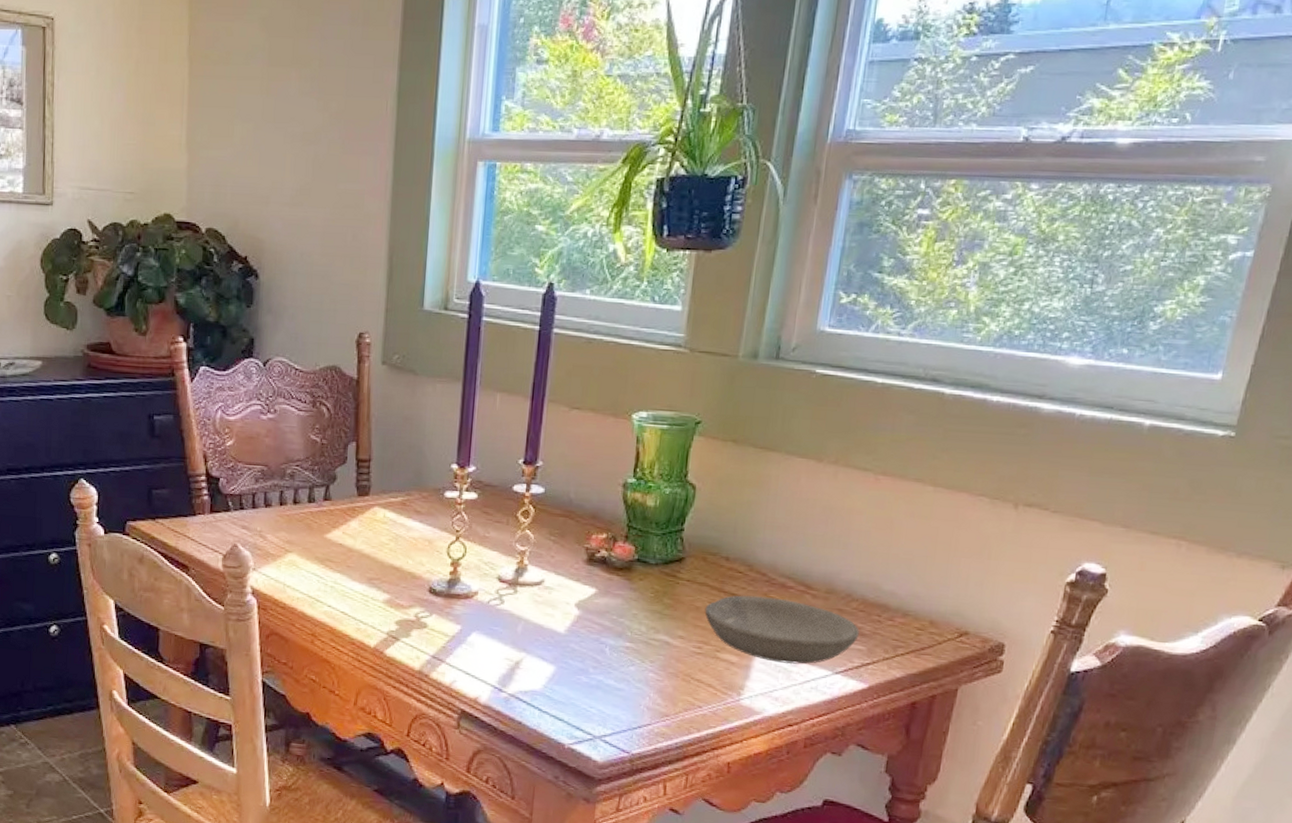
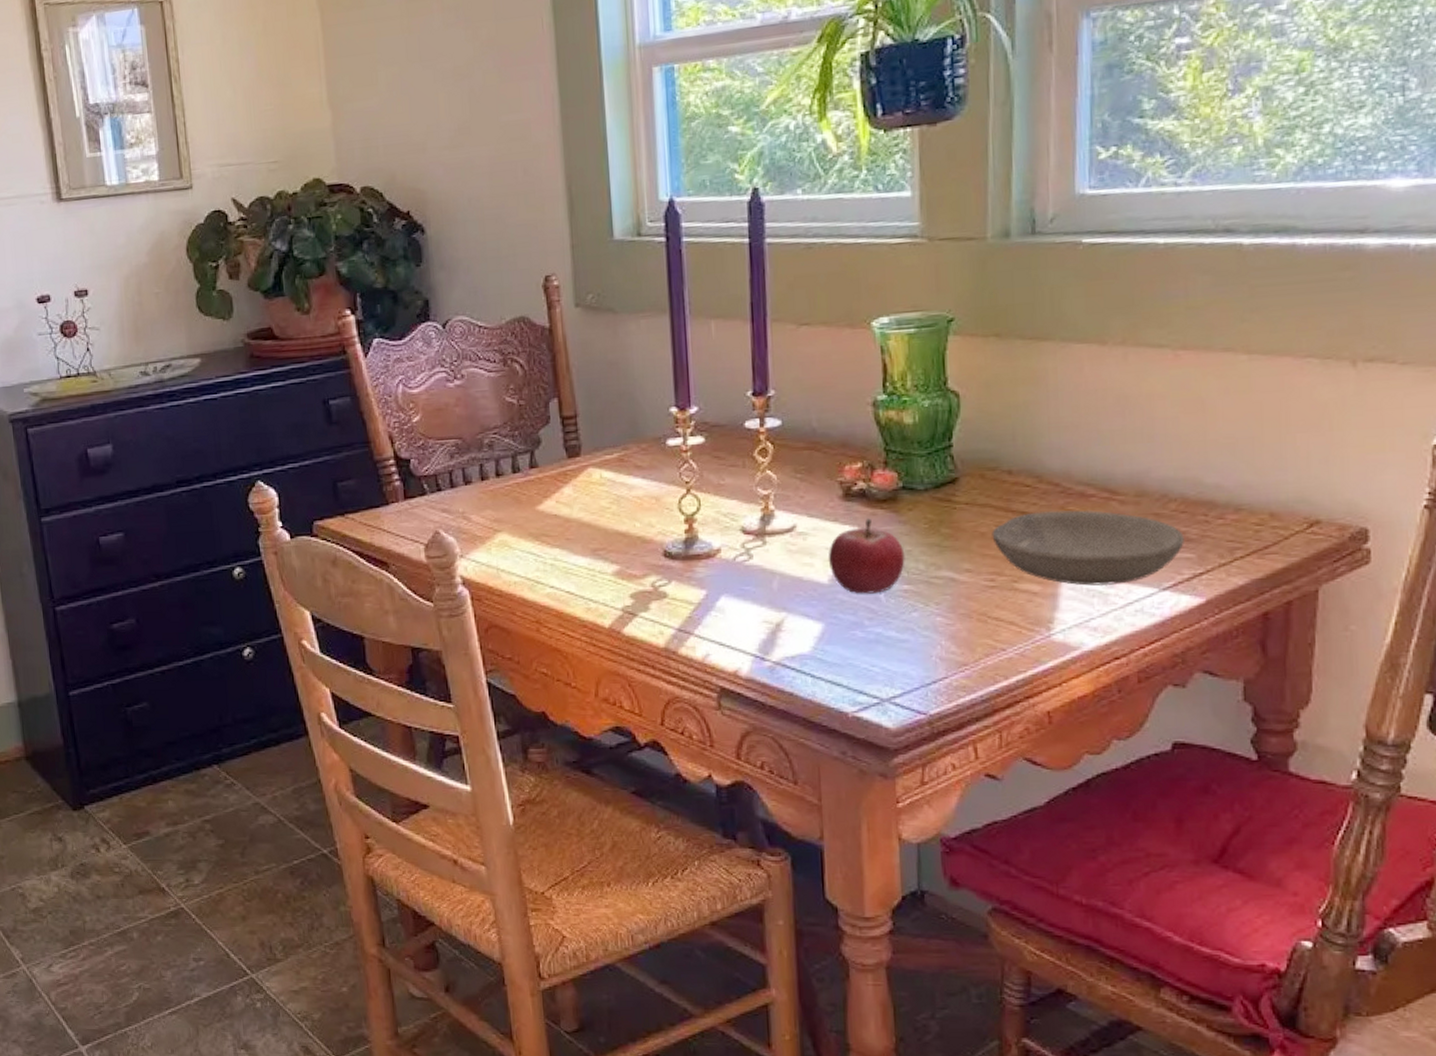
fruit: none [566,582,631,647] -> present [828,518,905,594]

